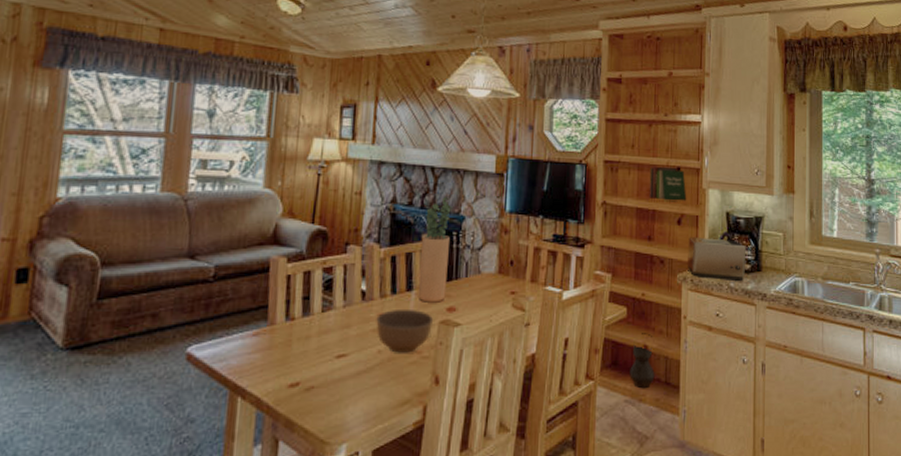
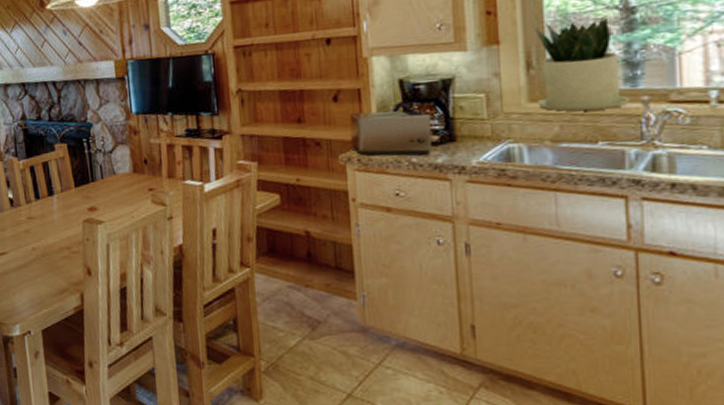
bowl: present [376,308,434,353] -> none [26,211,78,250]
vase: present [417,193,451,303] -> none [54,103,86,205]
vase: present [628,333,655,389] -> none [289,218,322,275]
books: present [649,166,687,201] -> none [291,39,343,79]
planter: none [815,183,868,257] -> present [535,17,629,112]

